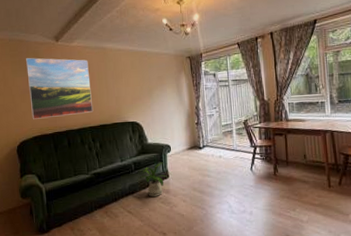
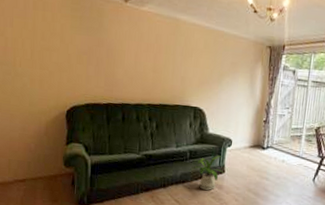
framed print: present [26,57,94,119] -> none [87,14,157,89]

